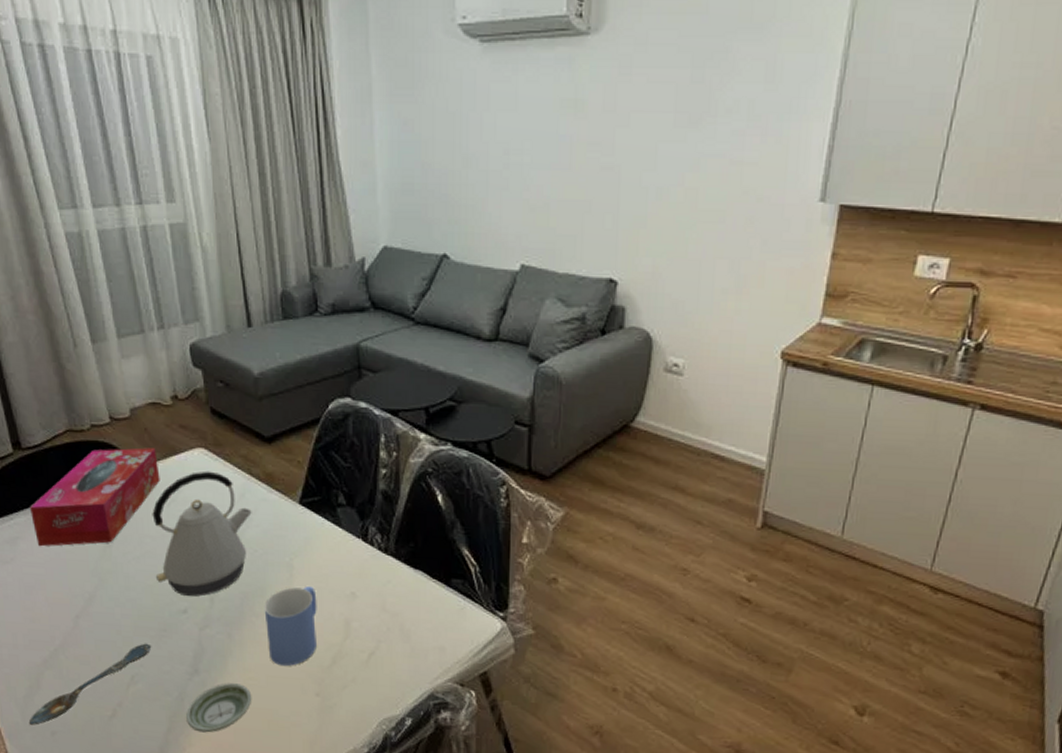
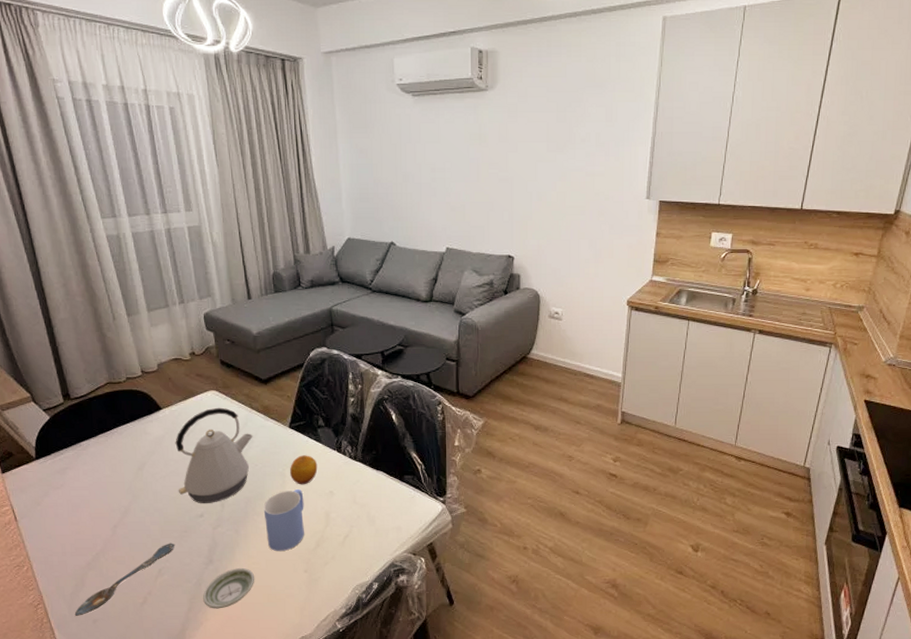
tissue box: present [30,447,160,547] -> none [77,393,182,474]
fruit: none [300,541,336,582] -> present [290,455,318,485]

